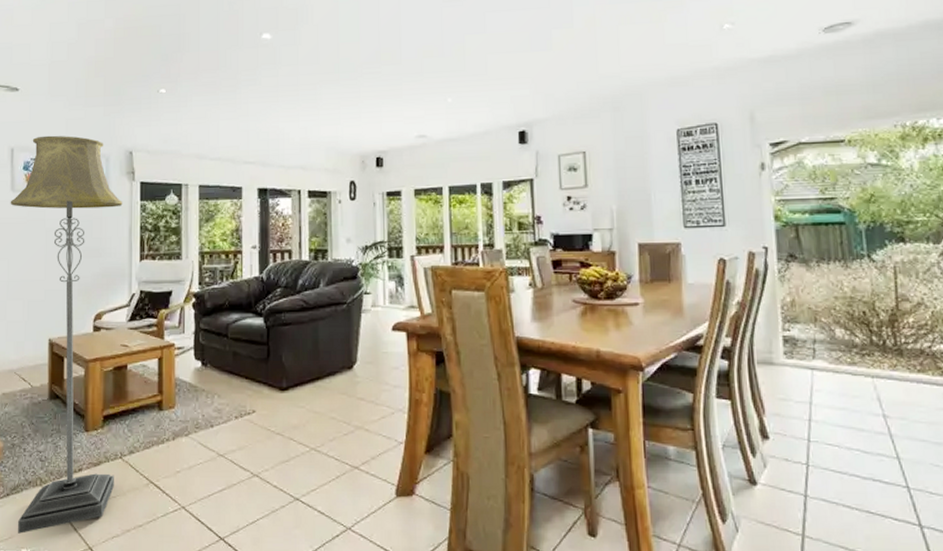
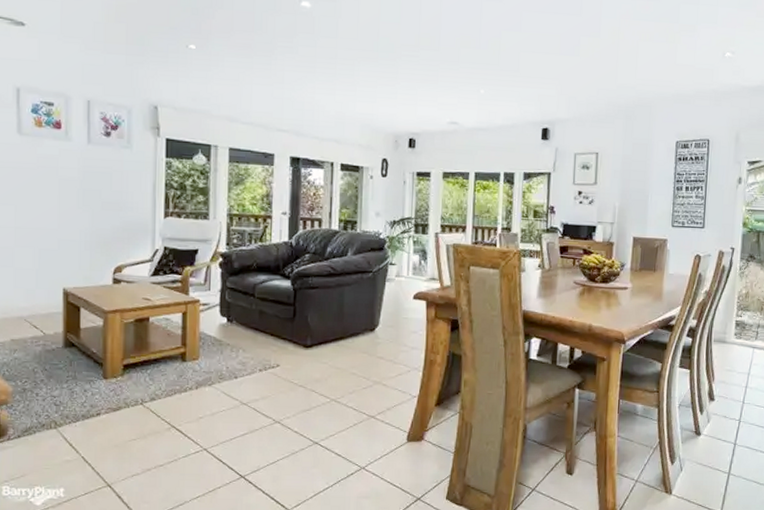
floor lamp: present [10,135,123,534] -> none [16,78,146,472]

